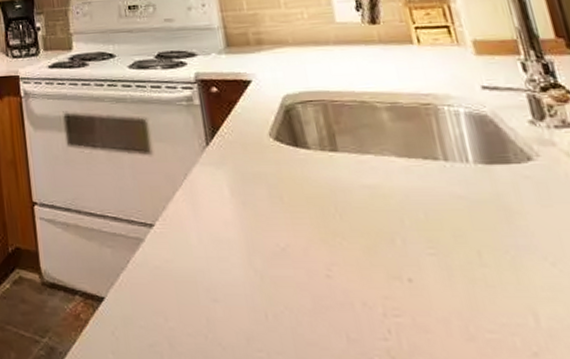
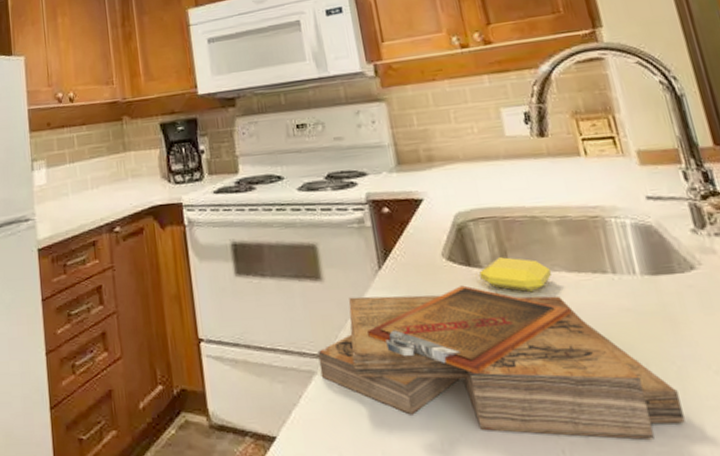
clipboard: none [145,165,518,326] -> present [317,285,685,439]
soap bar: none [306,140,380,174] -> present [479,257,551,292]

